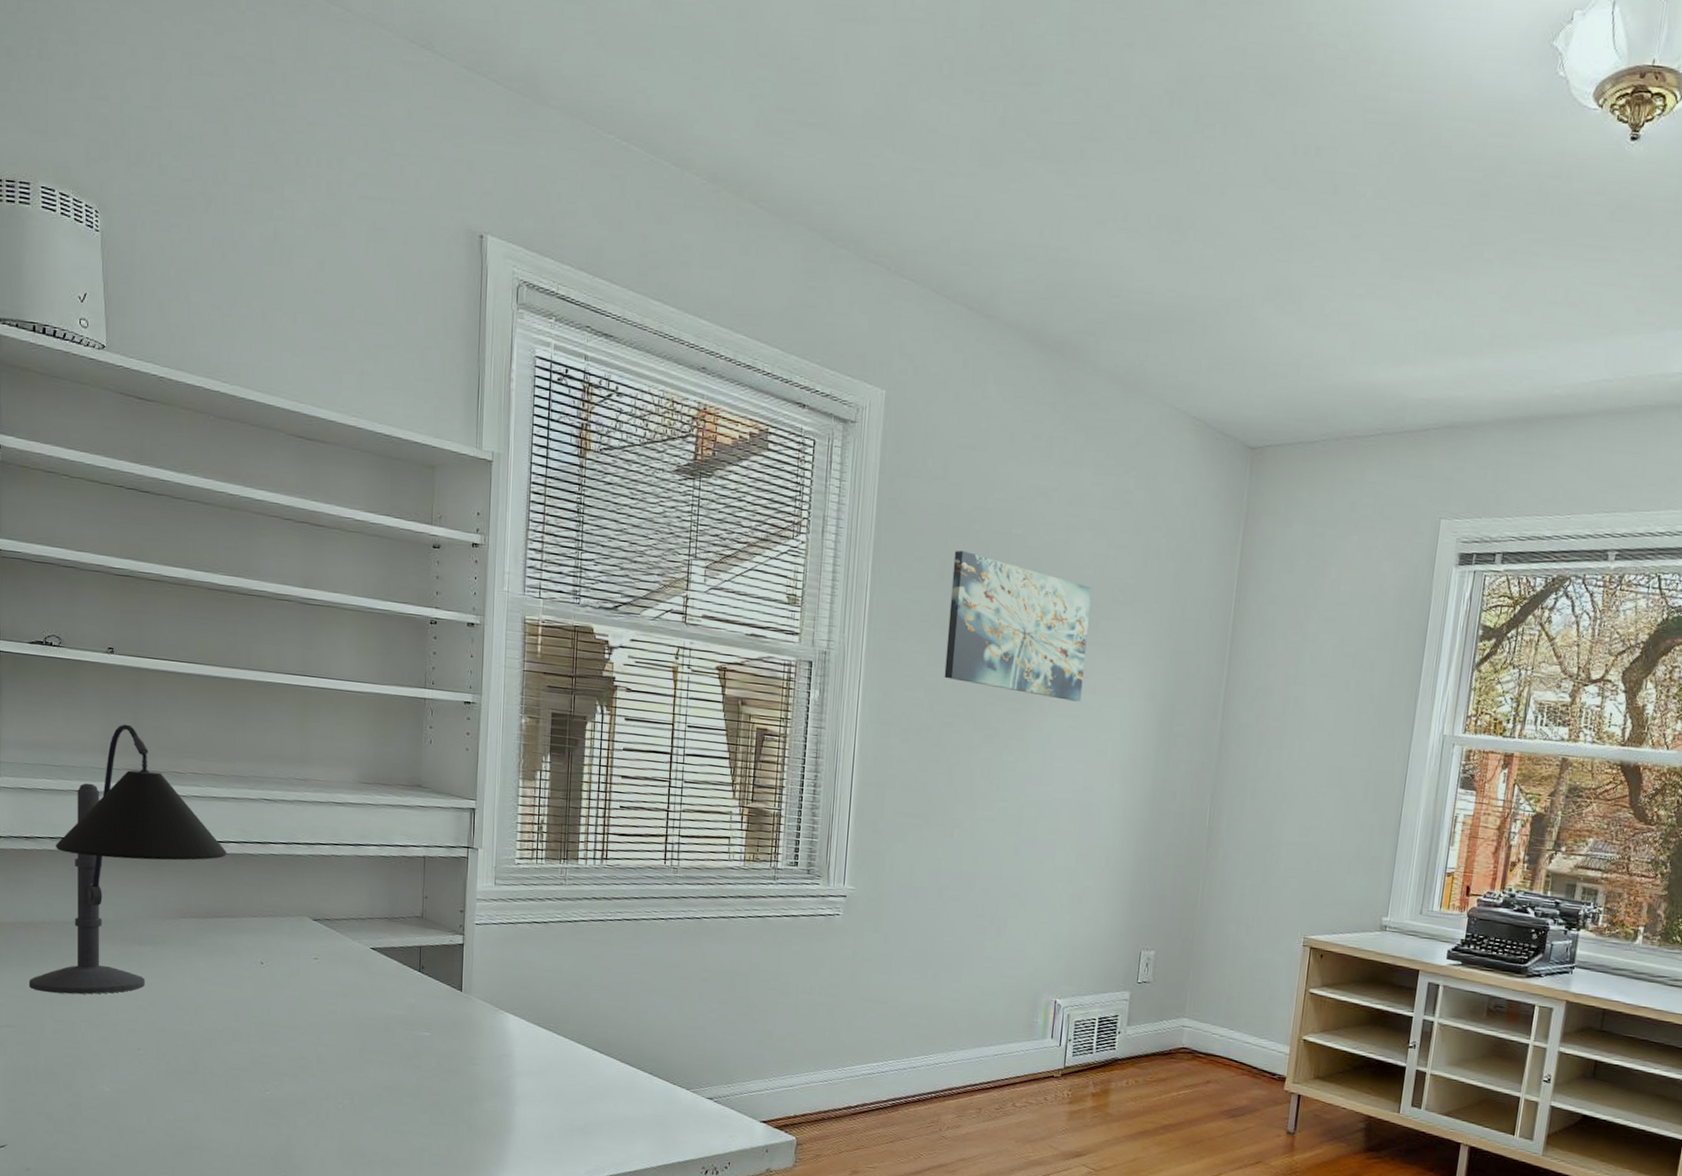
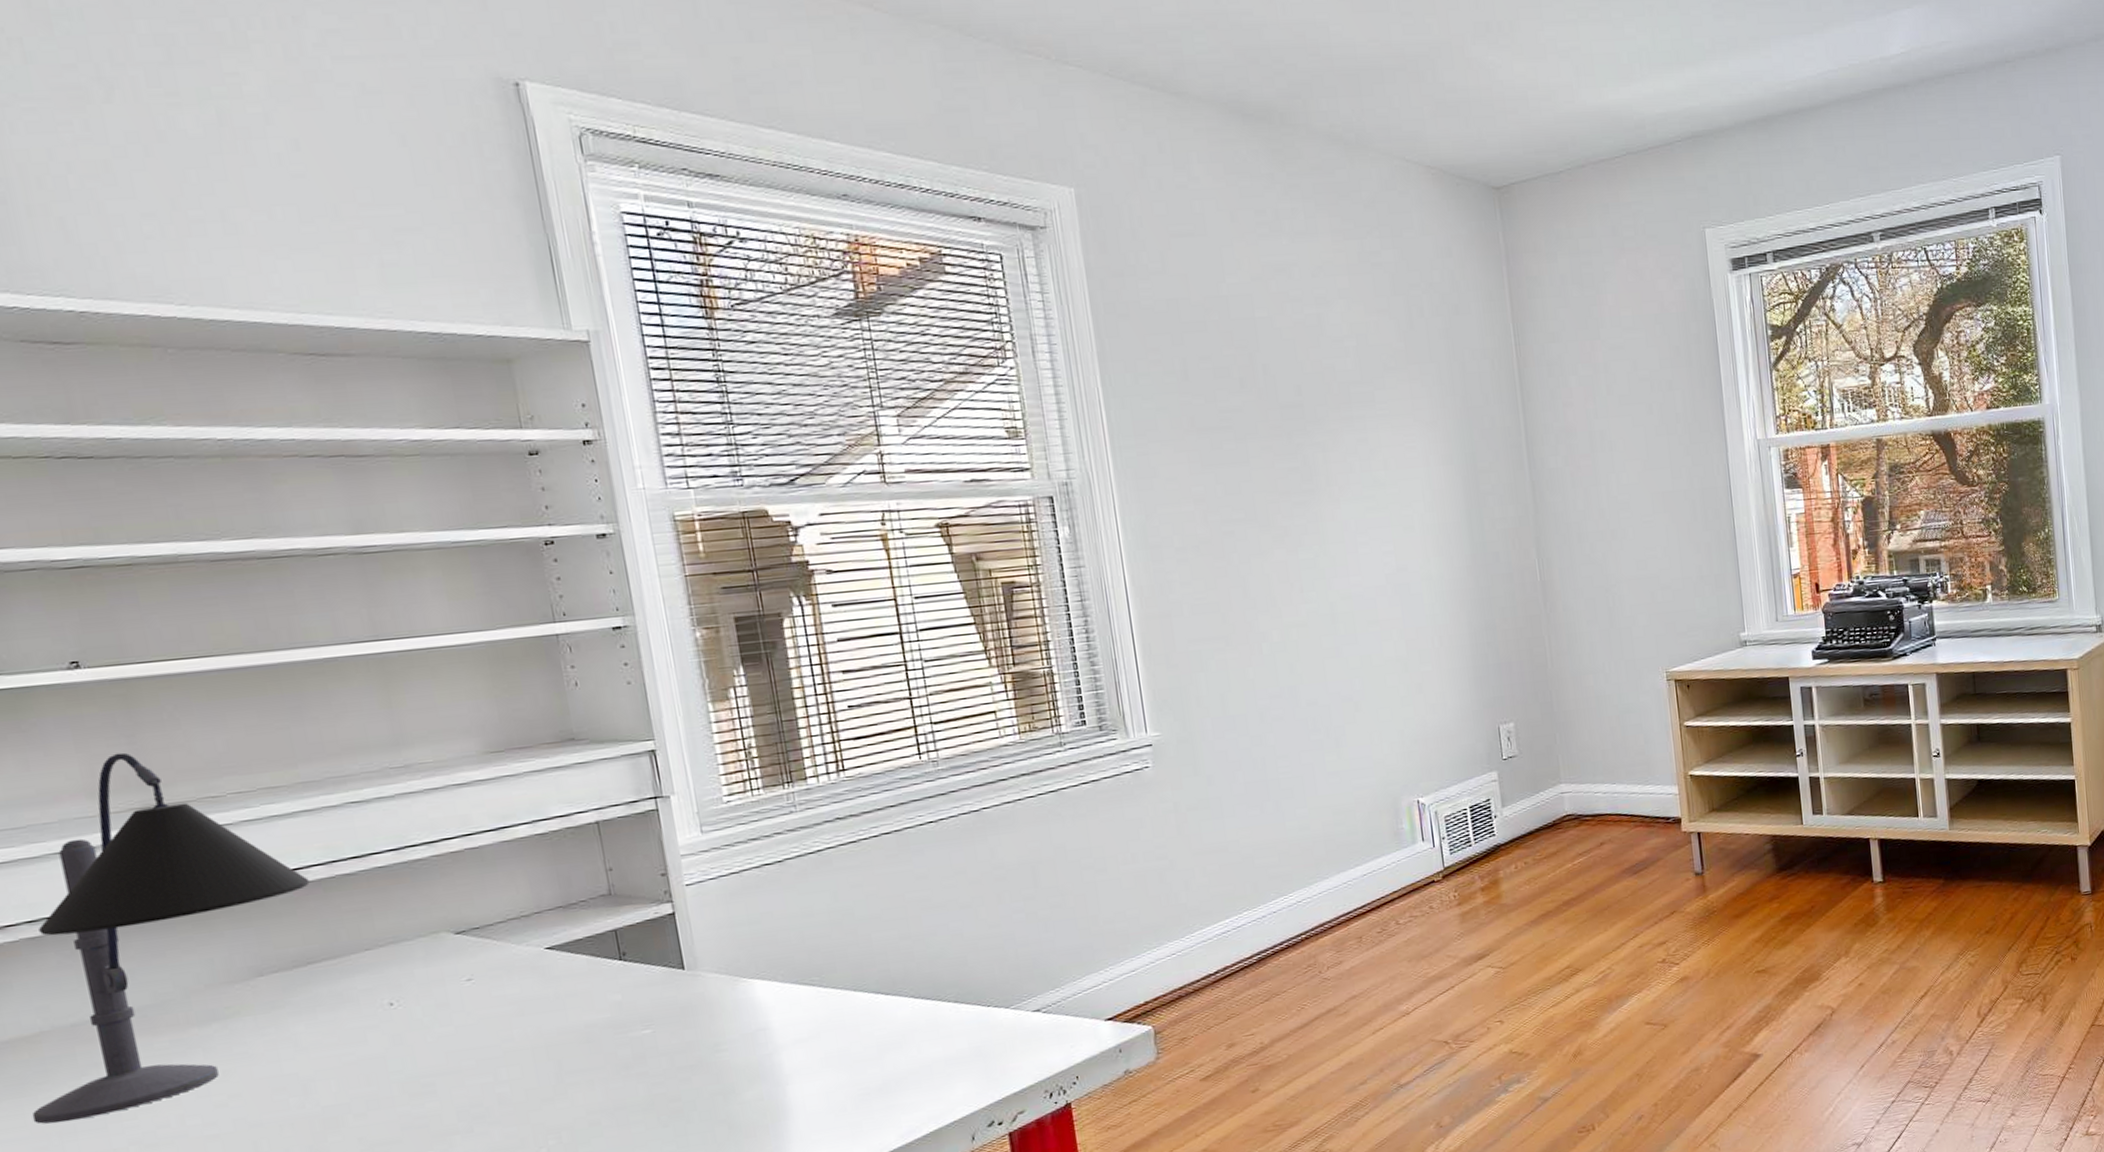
wall art: present [944,550,1092,702] -> none [1194,345,1373,485]

